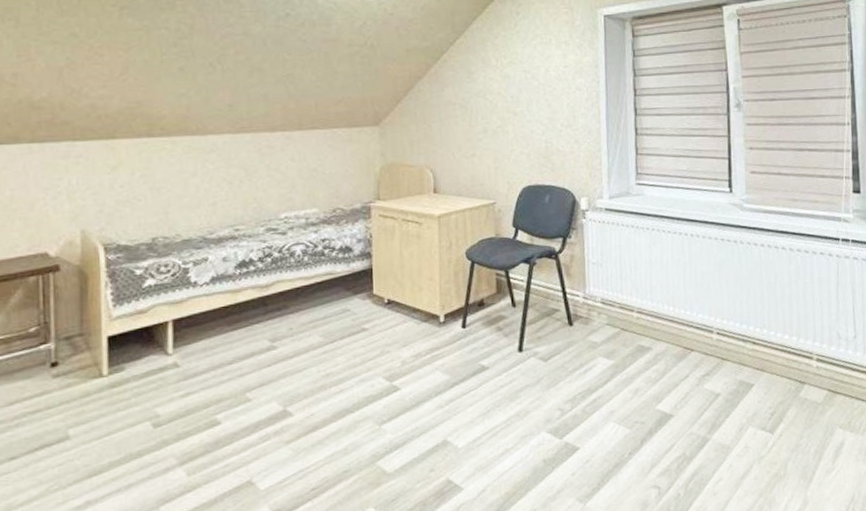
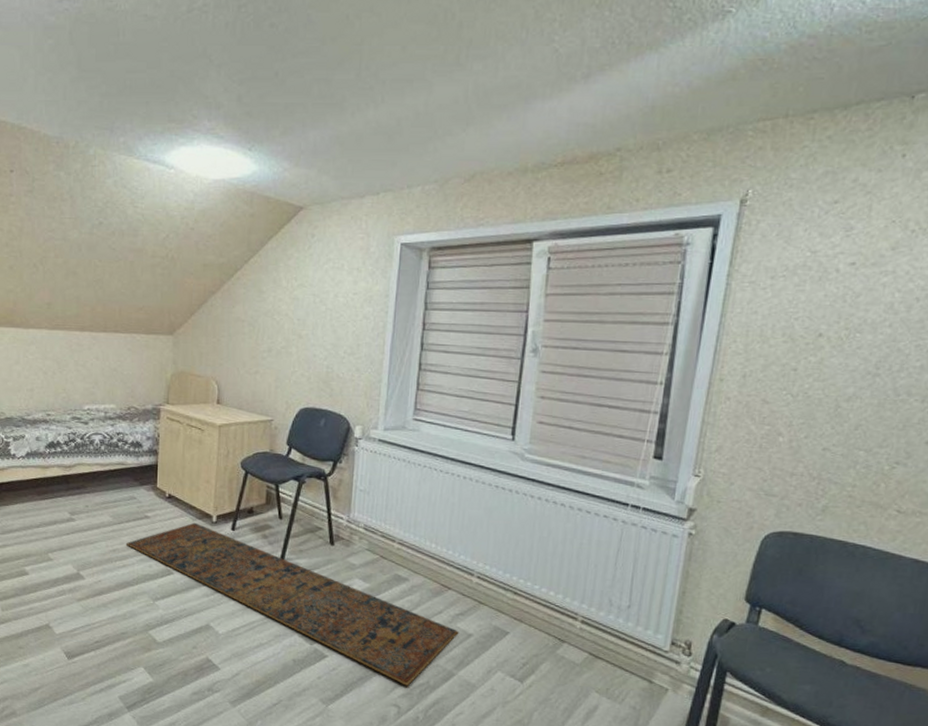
rug: none [341,326,708,463] -> present [125,522,459,686]

